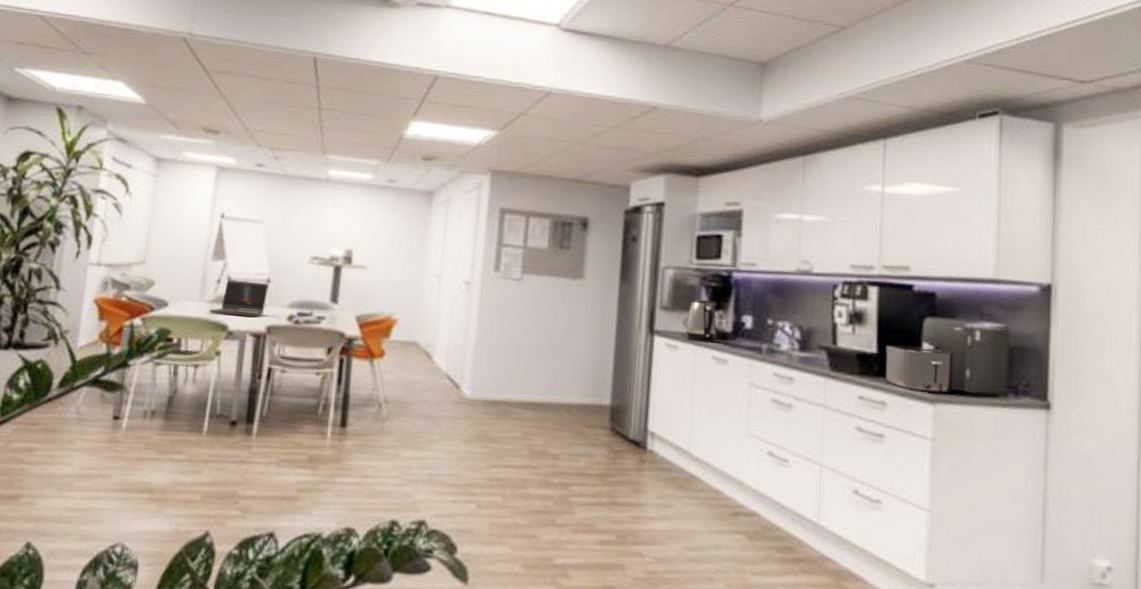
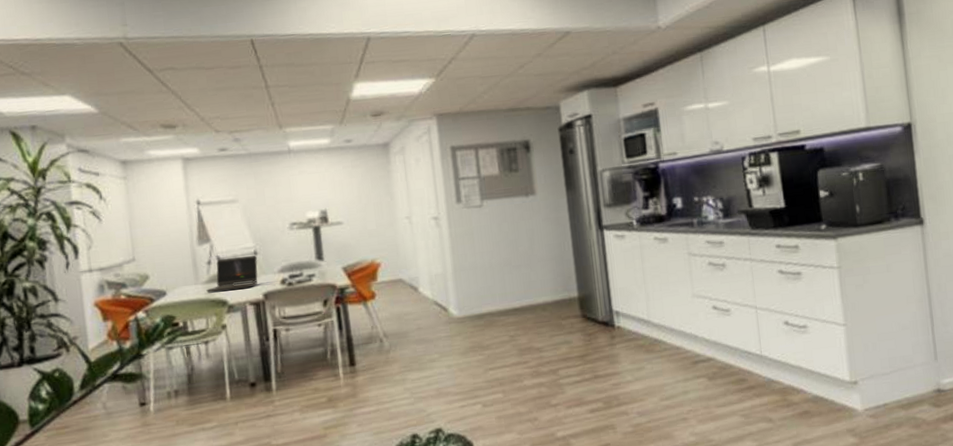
kettle: present [686,299,717,343] -> none [628,191,655,229]
toaster: present [884,344,954,394] -> none [791,194,848,233]

